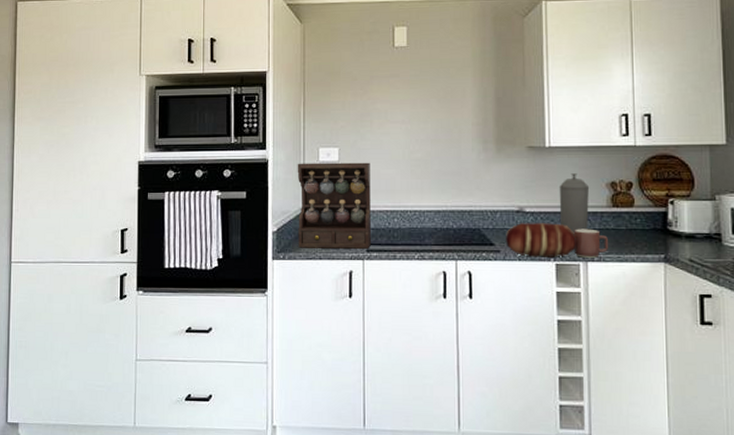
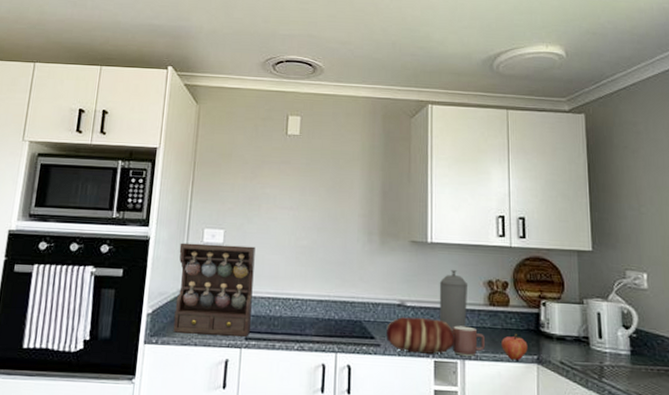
fruit: none [626,234,654,260] -> present [501,334,528,360]

